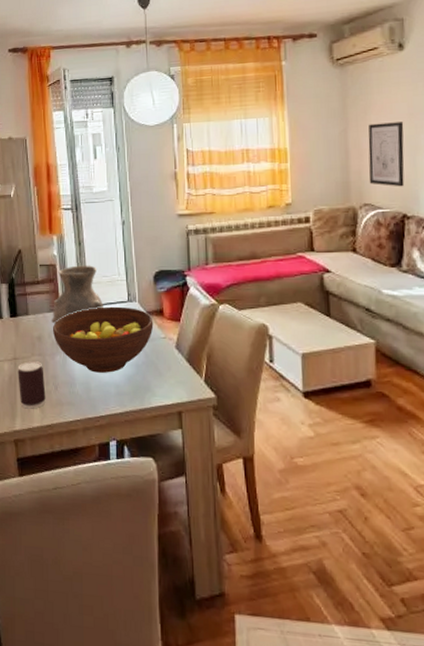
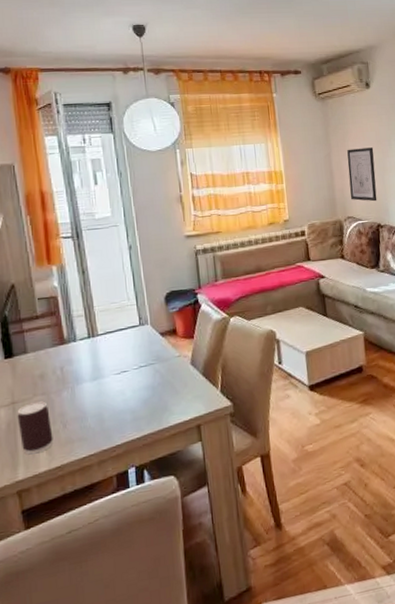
vase: present [51,265,103,324] -> none [54,293,113,359]
fruit bowl: present [52,306,154,373] -> none [56,331,168,402]

